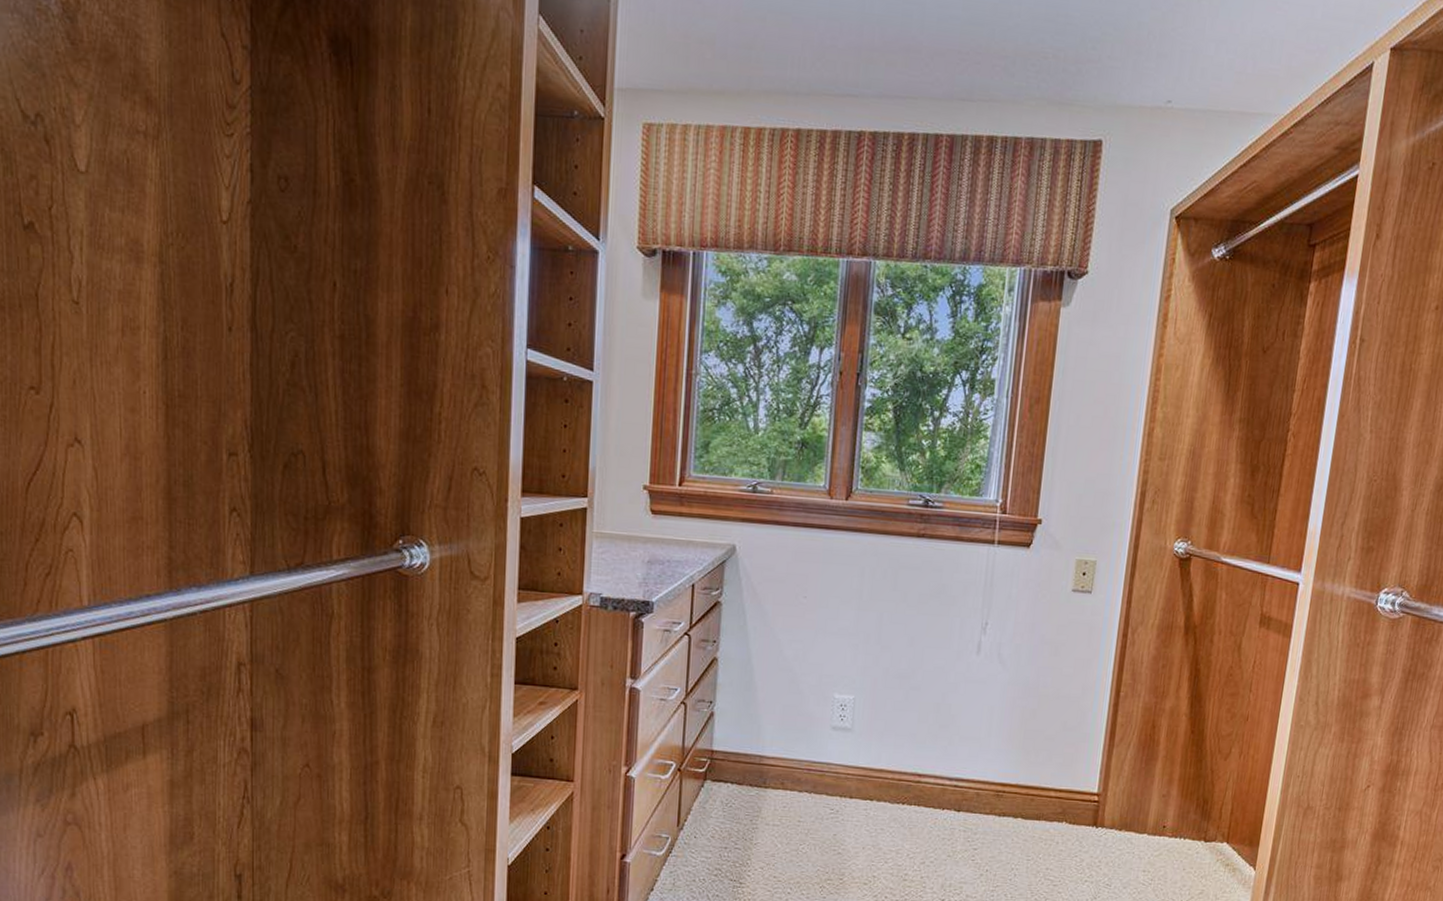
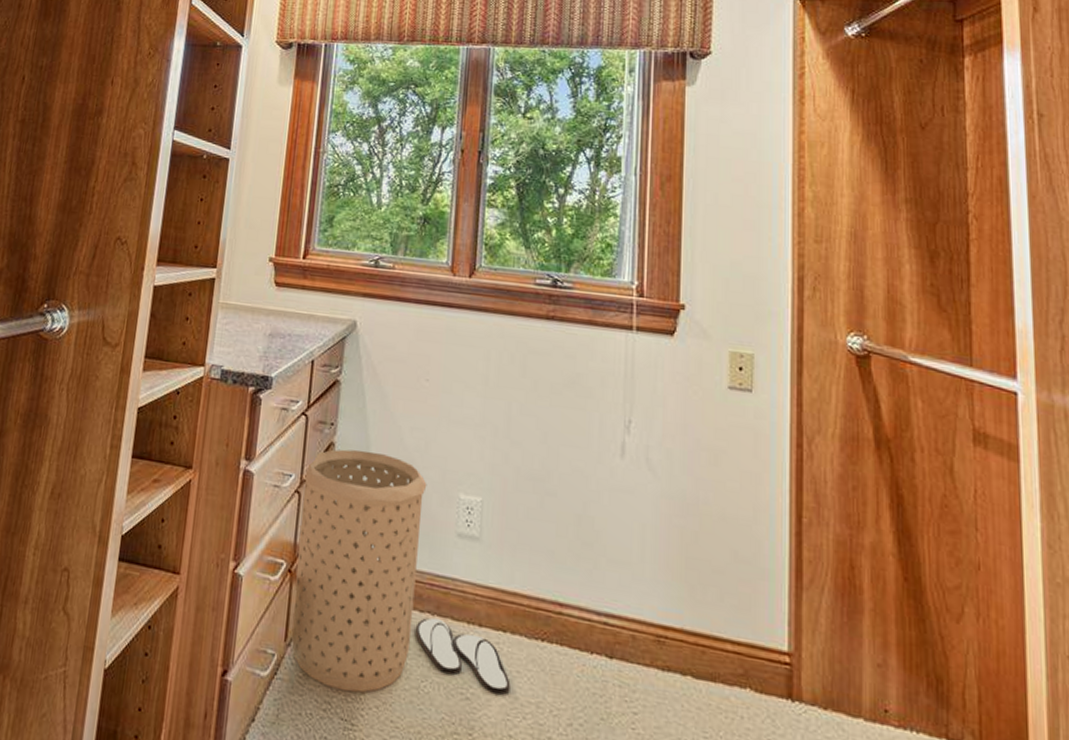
laundry basket: none [683,663,805,859] -> present [291,449,427,693]
slippers: none [795,795,876,847] -> present [416,617,511,695]

